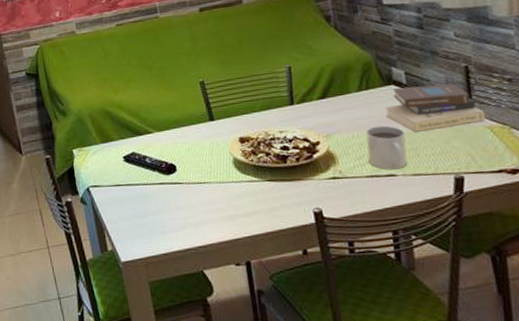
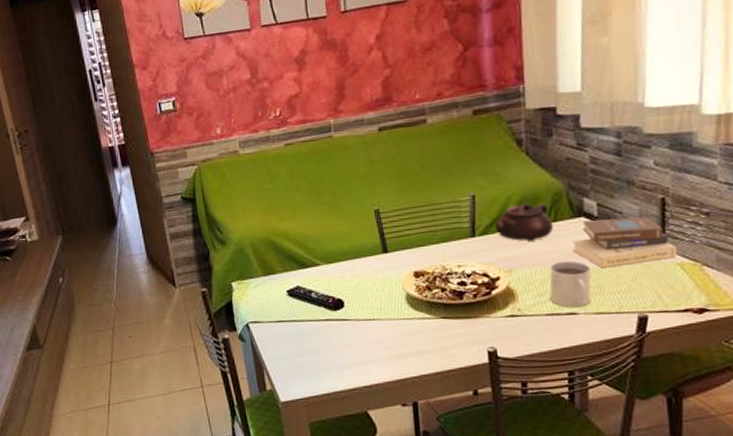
teapot: none [311,73,366,108] -> present [495,203,553,241]

